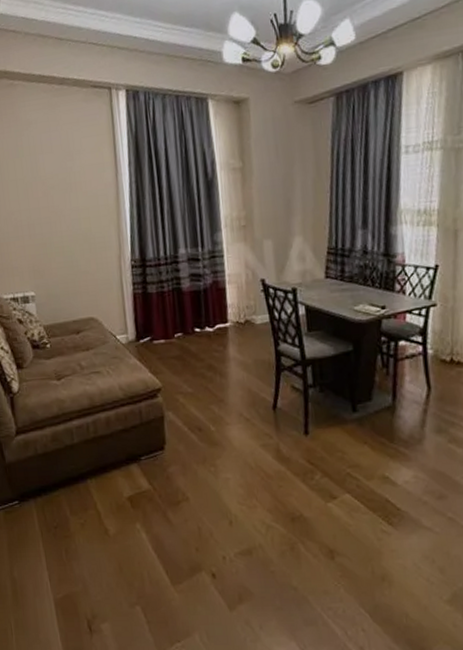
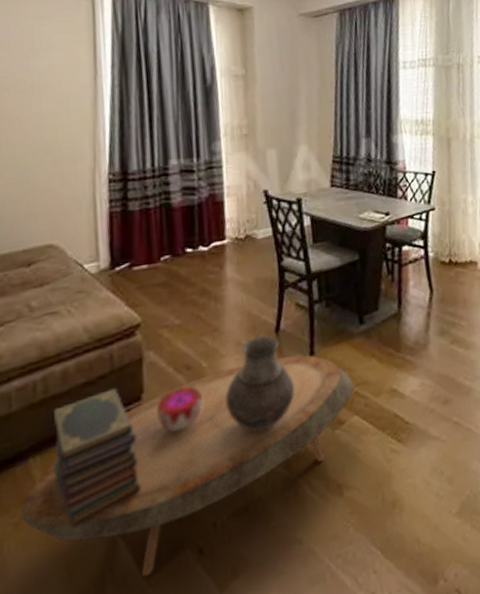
coffee table: none [84,431,346,584] -> present [20,355,354,578]
book stack: none [102,437,167,536] -> present [53,388,141,528]
decorative bowl: none [176,445,212,479] -> present [157,387,202,432]
vase: none [231,410,291,492] -> present [225,335,295,432]

